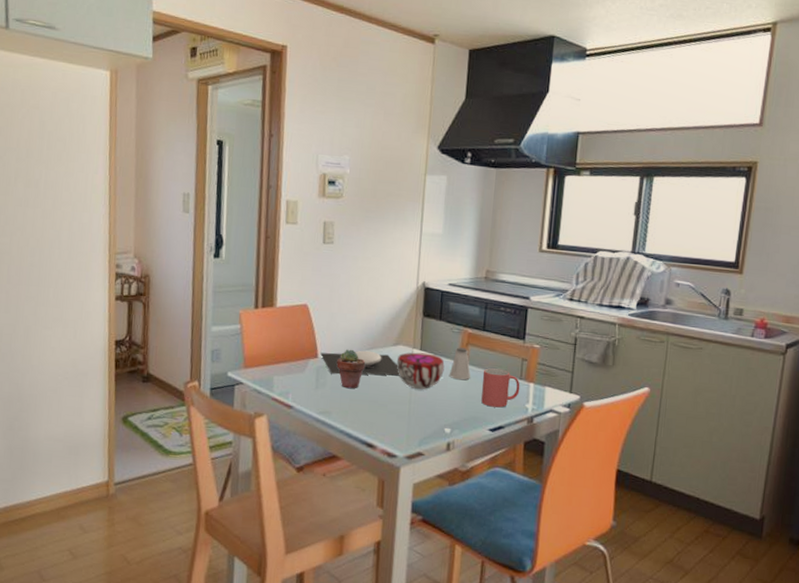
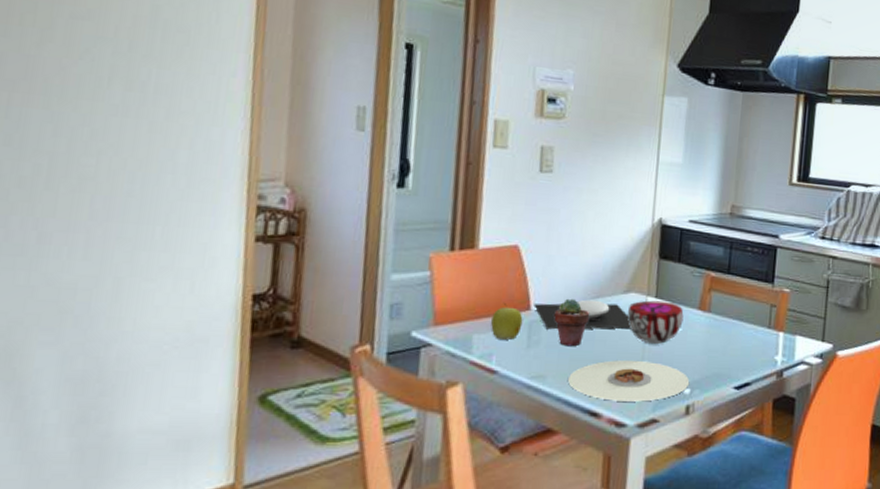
apple: none [287,352,312,382] -> present [491,303,523,340]
plate: none [349,401,450,438] -> present [568,360,690,402]
saltshaker: present [448,347,471,380] -> none [688,293,714,332]
mug: present [481,368,520,408] -> none [725,316,769,362]

